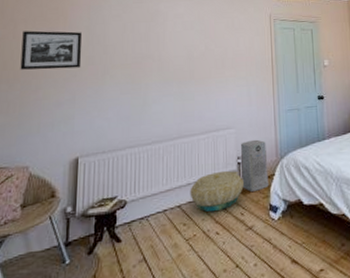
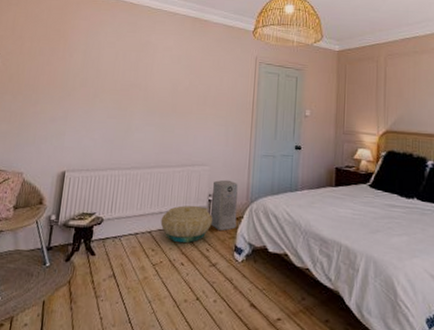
picture frame: present [20,30,82,70] -> none [23,48,79,88]

